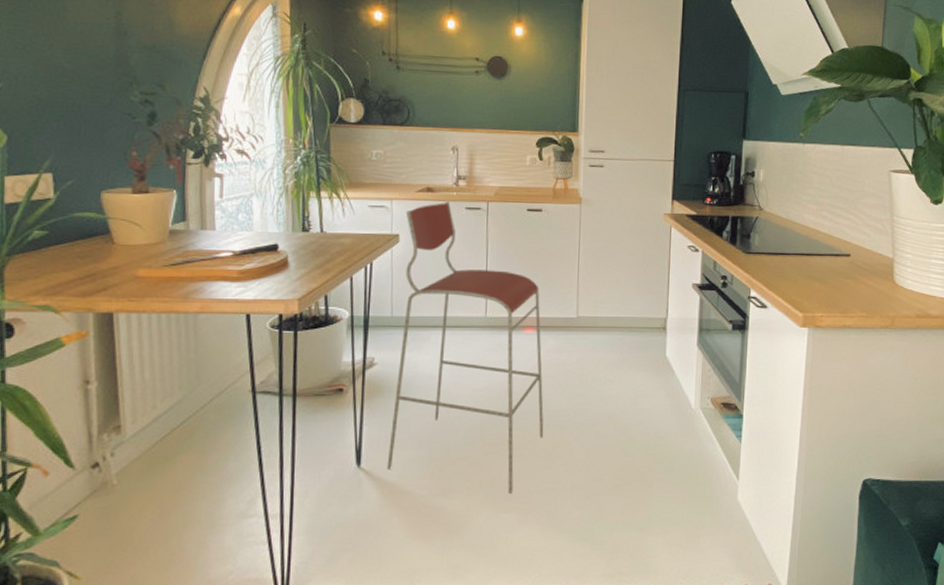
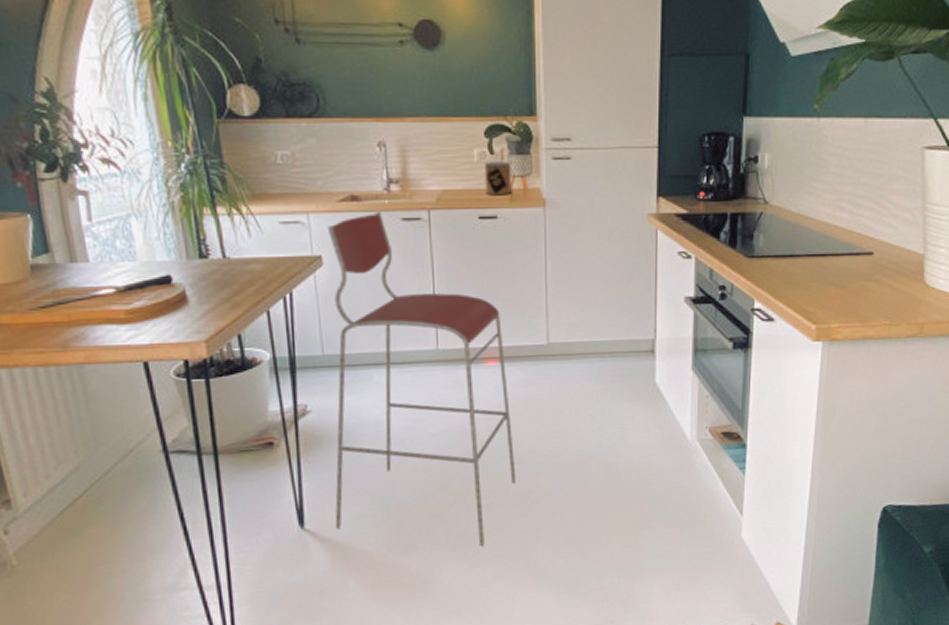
tin can: none [534,166,556,194] -> present [485,161,512,196]

